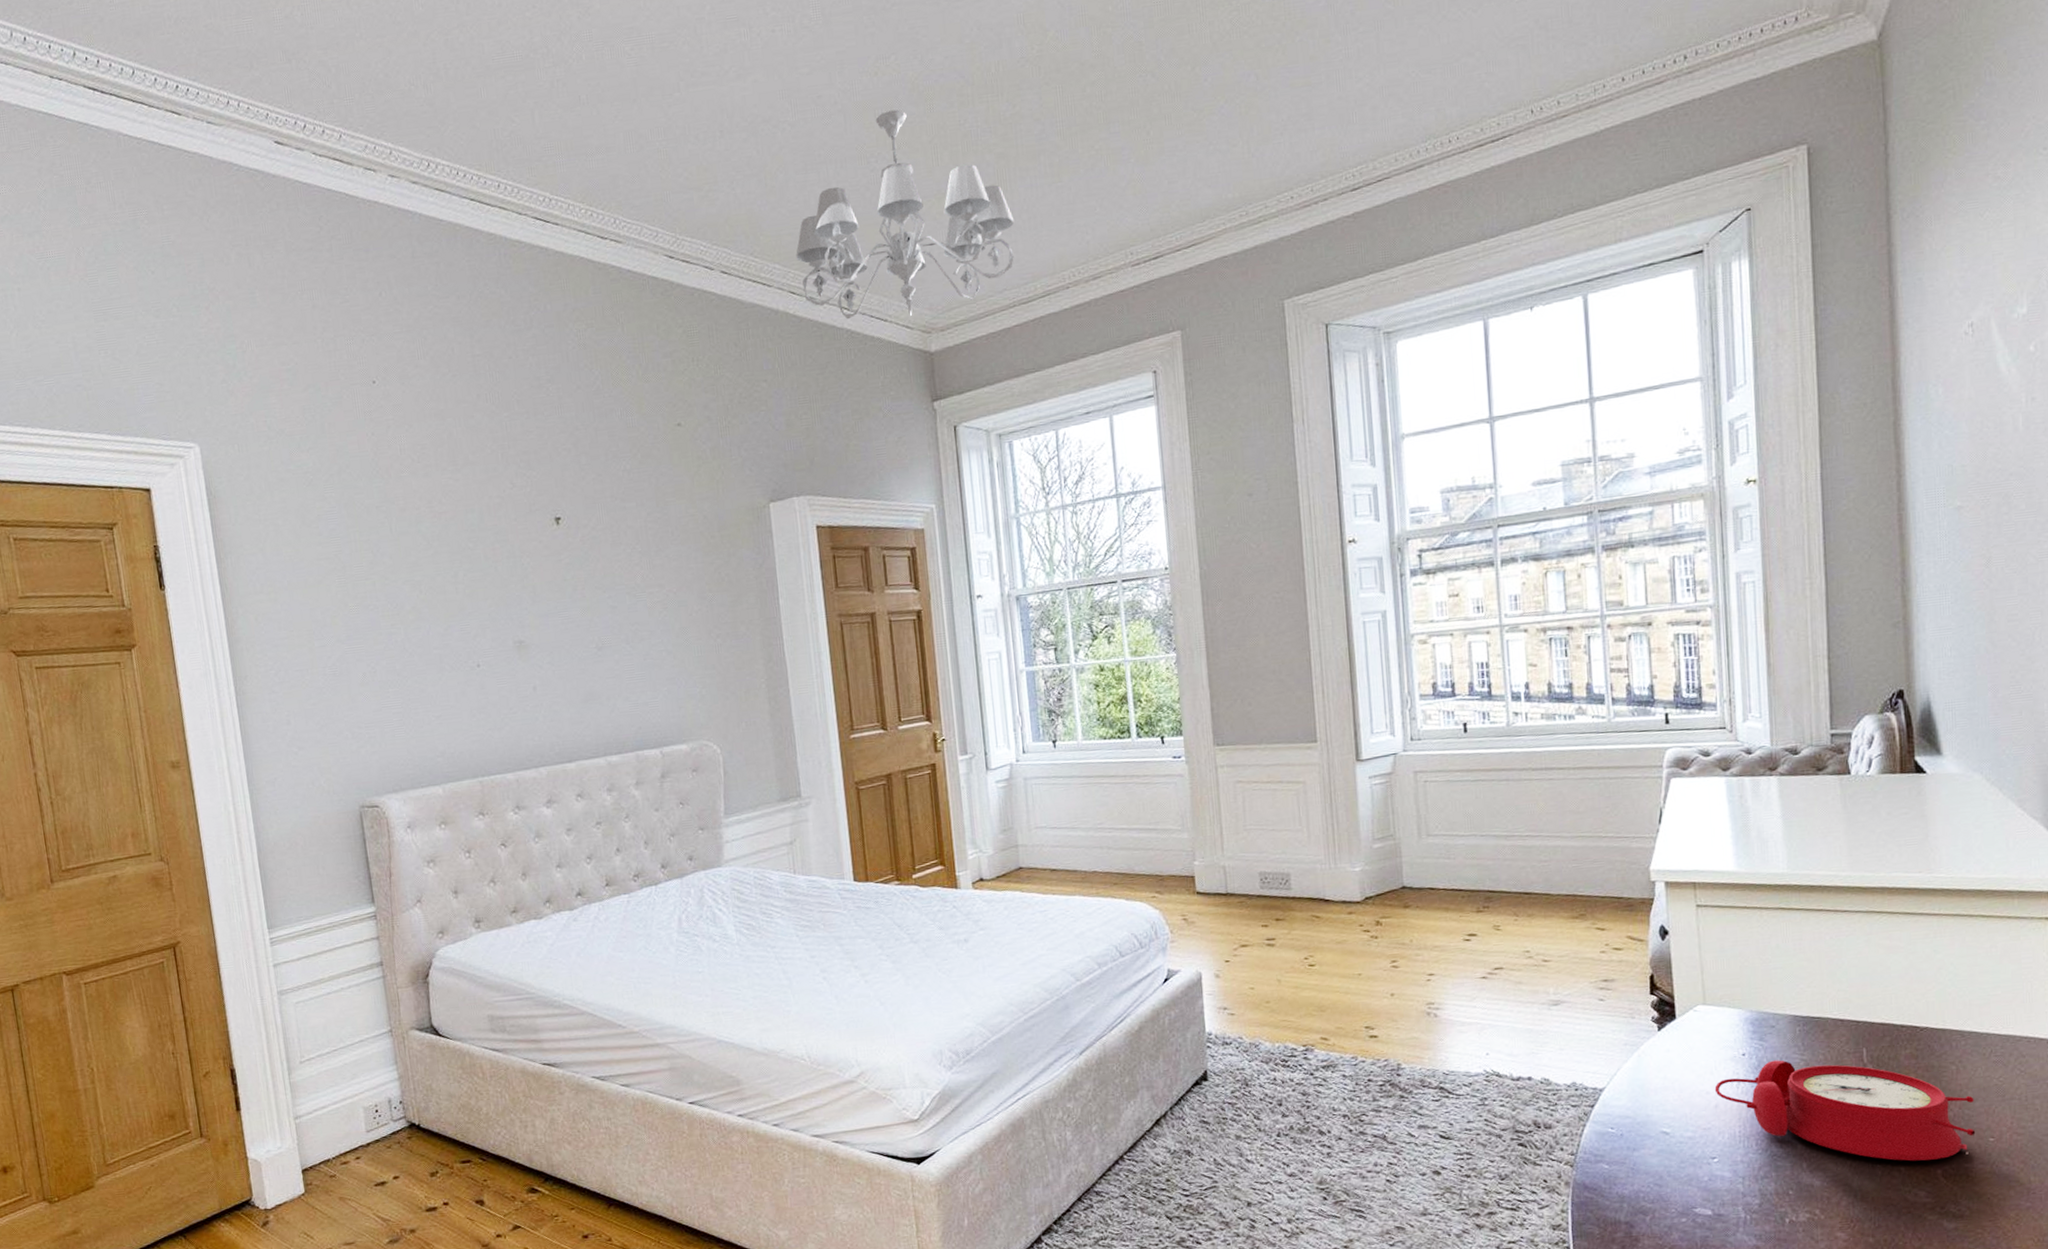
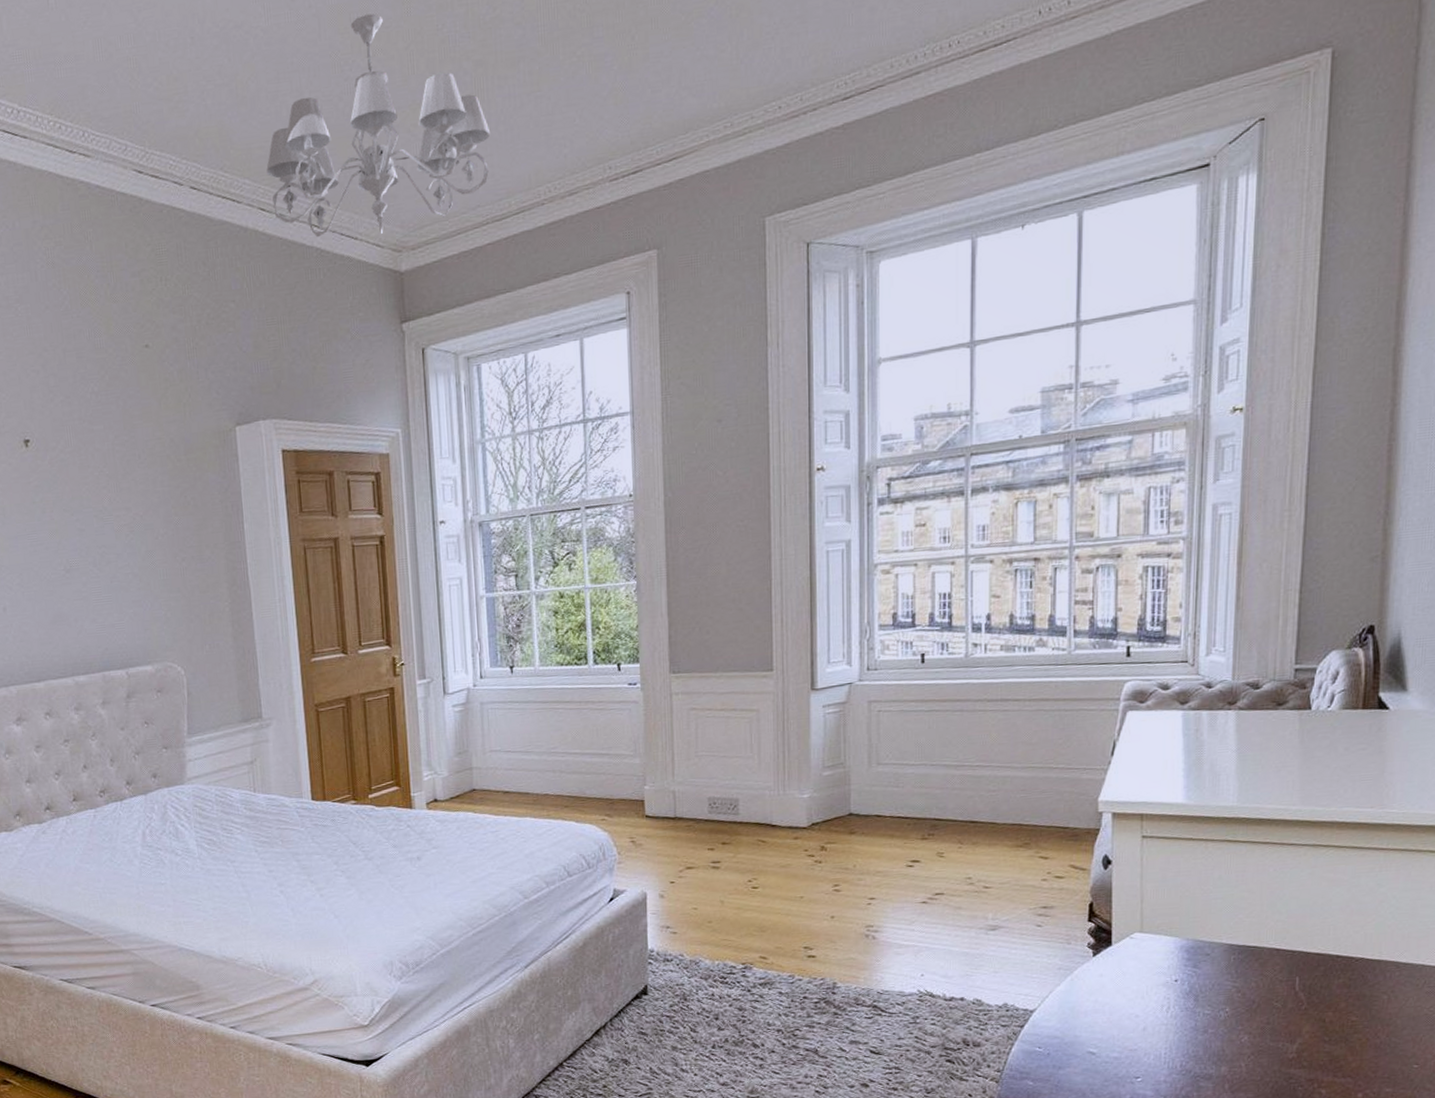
alarm clock: present [1714,1060,1976,1161] -> none [1144,986,1403,1085]

